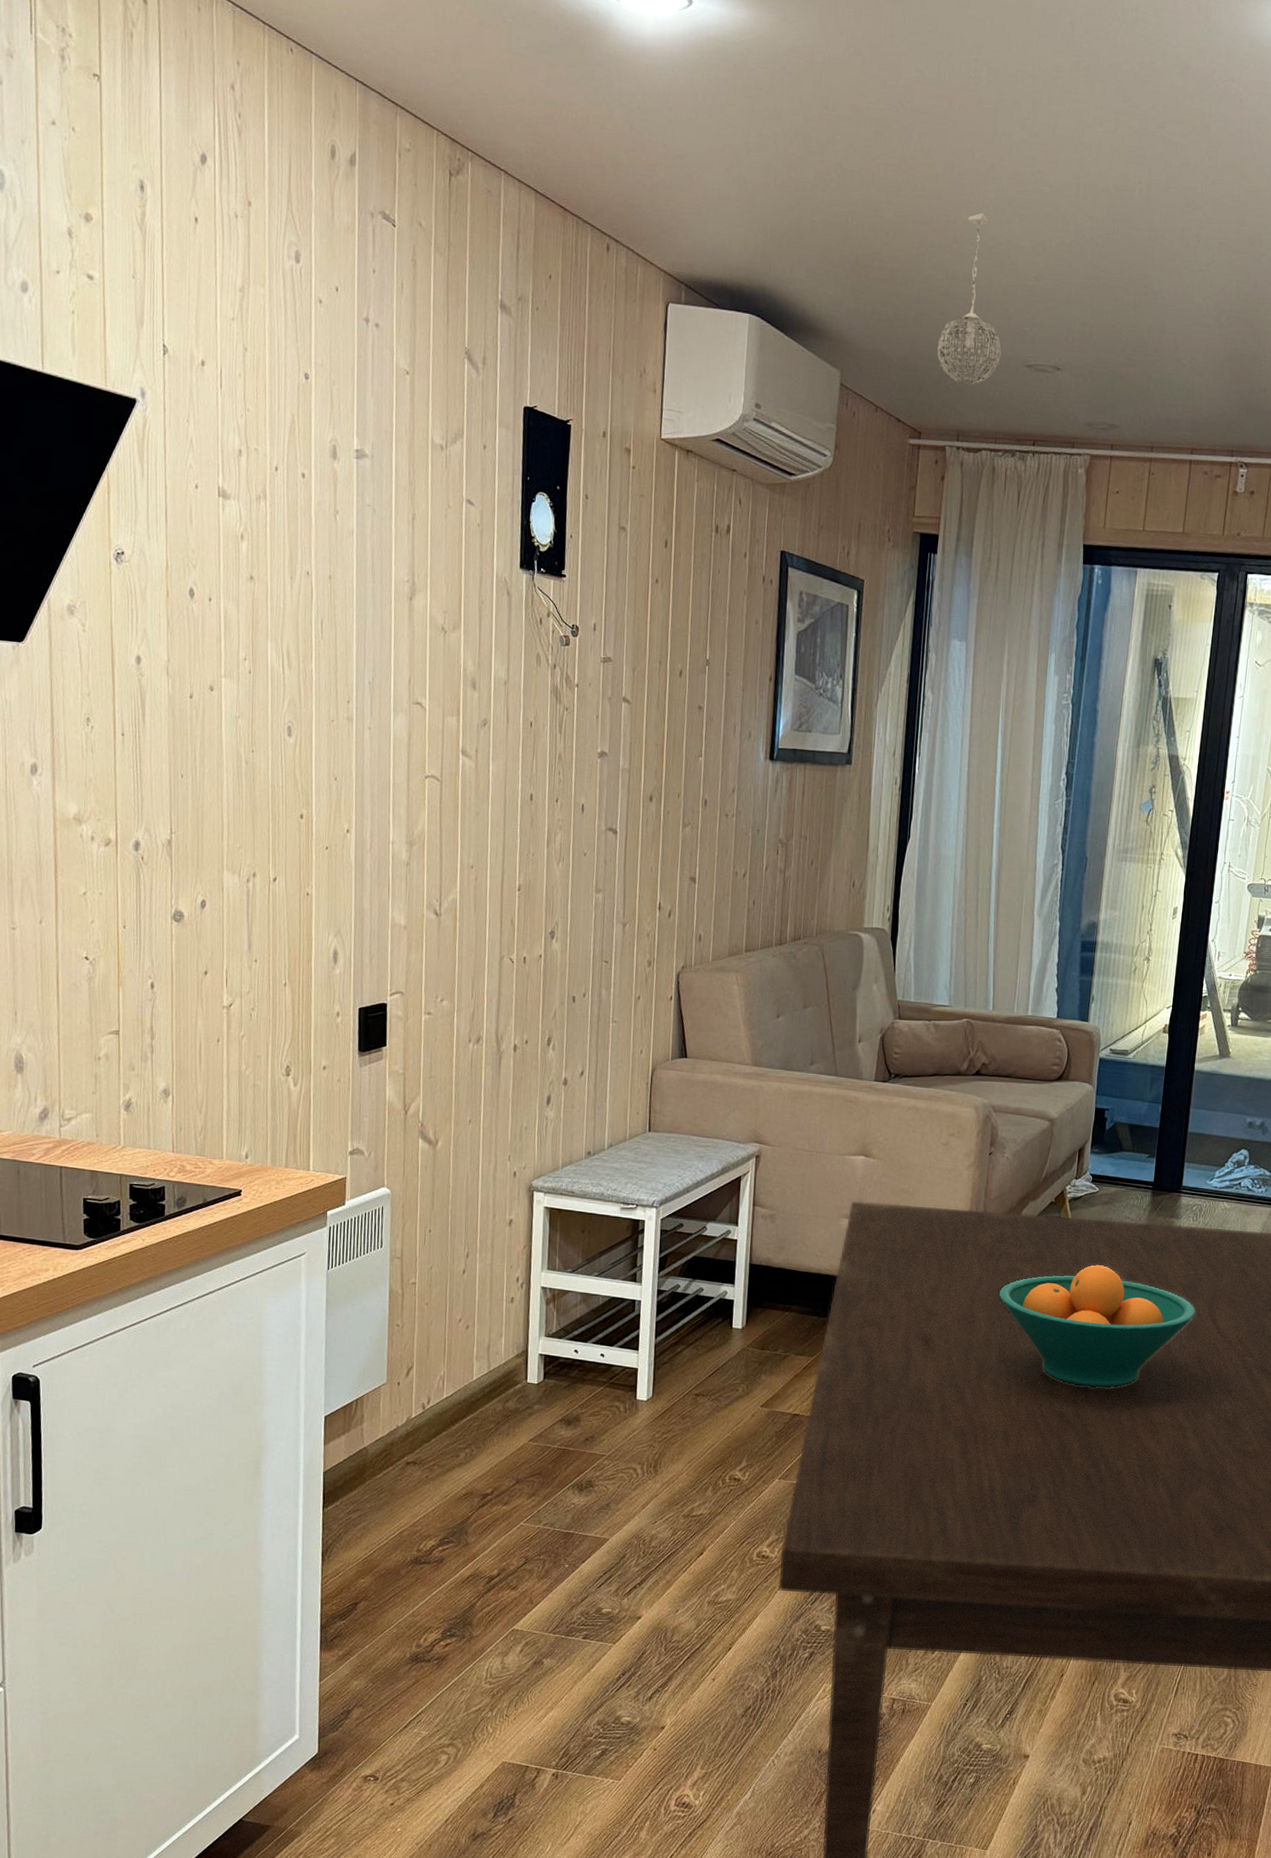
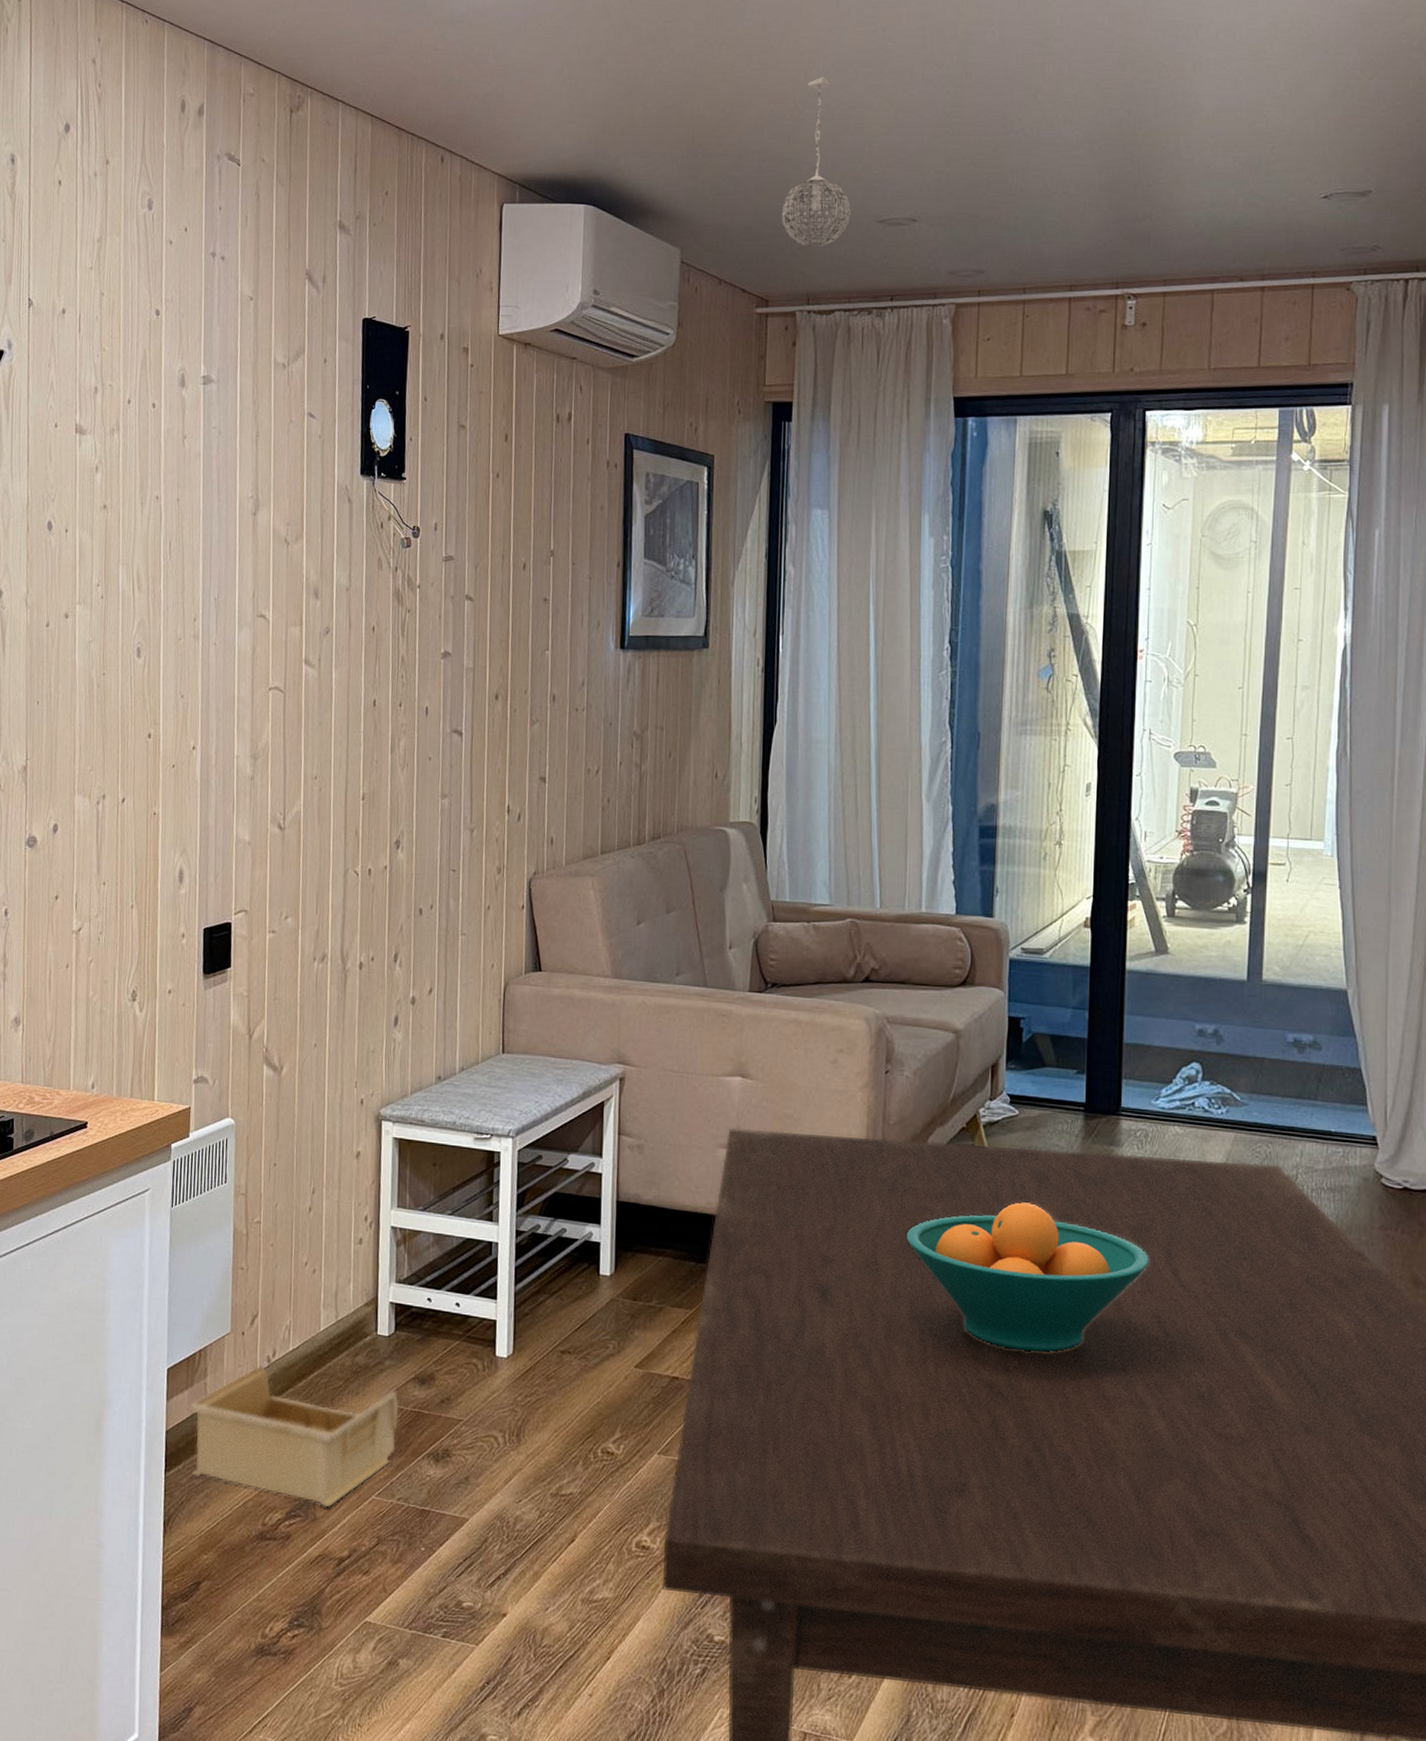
storage bin: none [347,1411,547,1534] -> present [189,1364,399,1508]

